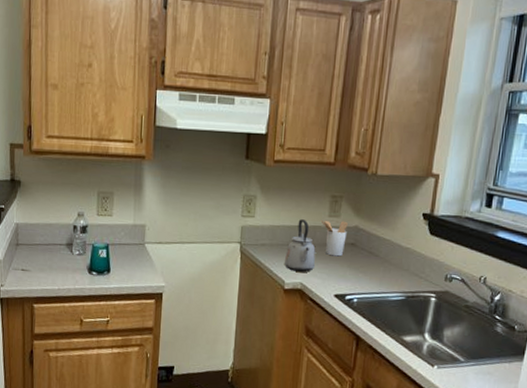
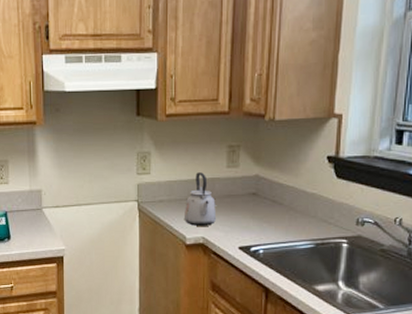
utensil holder: present [320,221,348,257] -> none [219,171,247,208]

